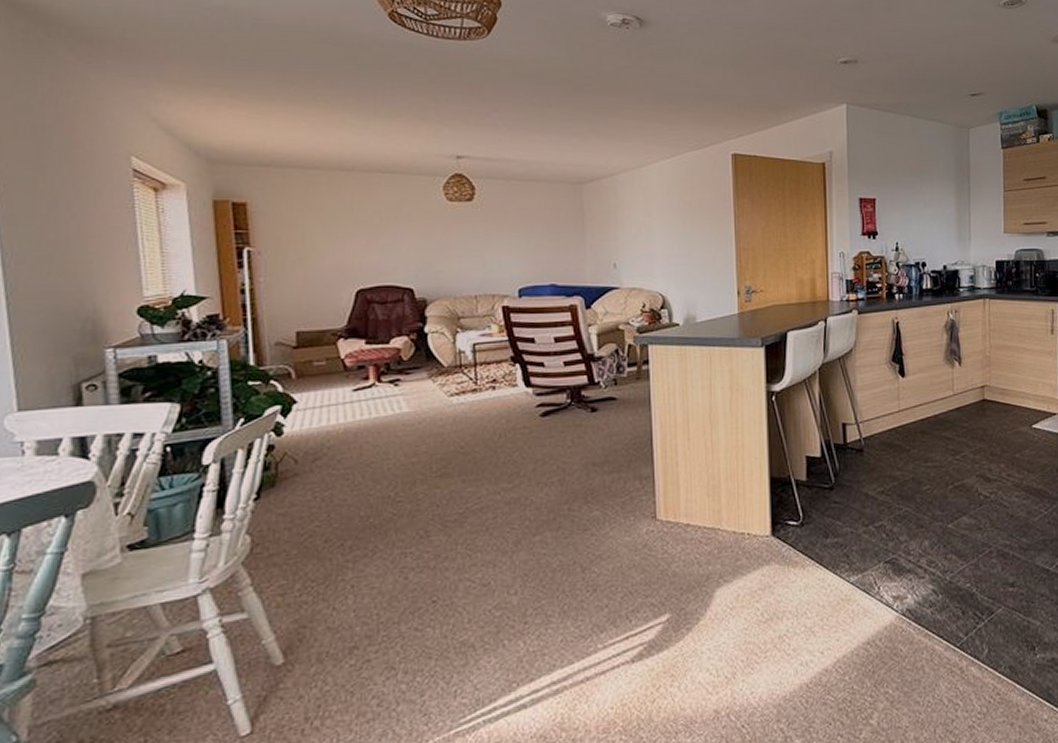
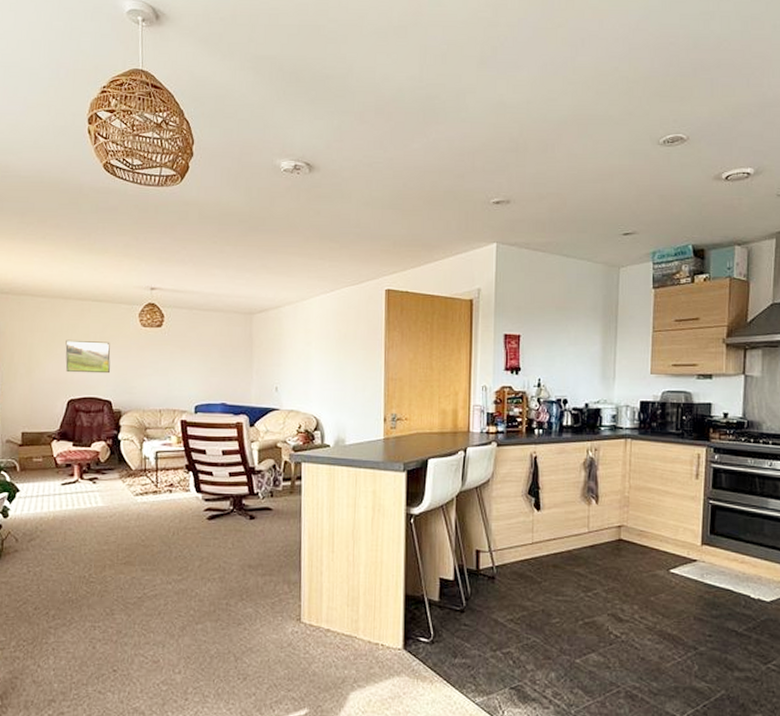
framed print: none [349,219,410,258] -> present [65,339,111,374]

